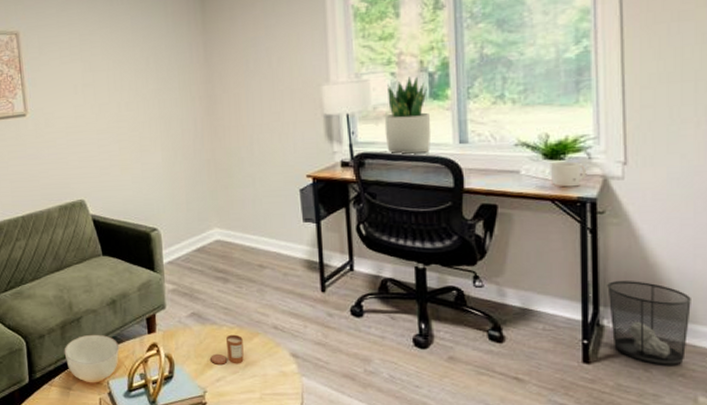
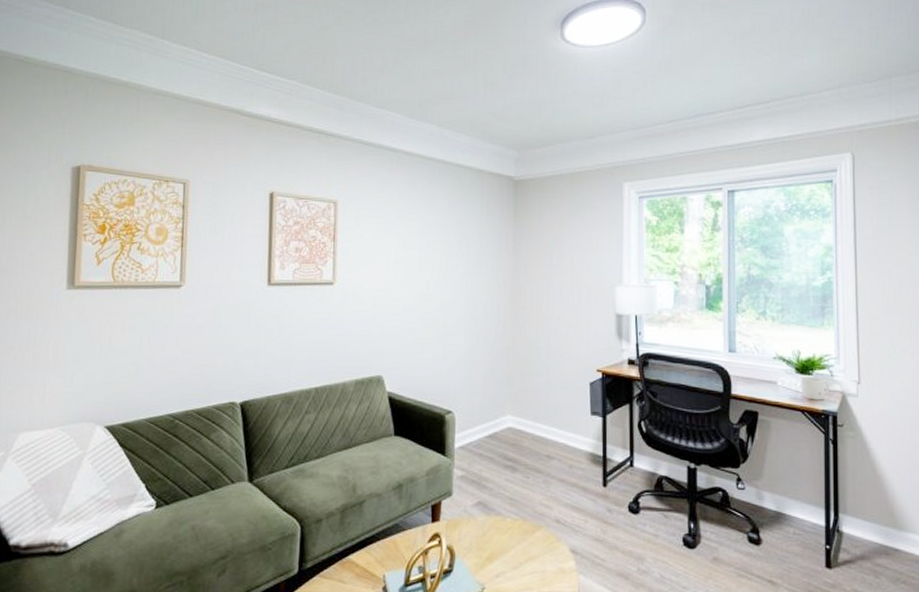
bowl: present [64,334,120,383] -> none [341,520,401,576]
candle: present [210,334,244,366] -> none [492,527,525,560]
planter: present [384,77,431,154] -> none [667,287,706,358]
waste bin: present [607,281,691,365] -> none [845,490,910,572]

